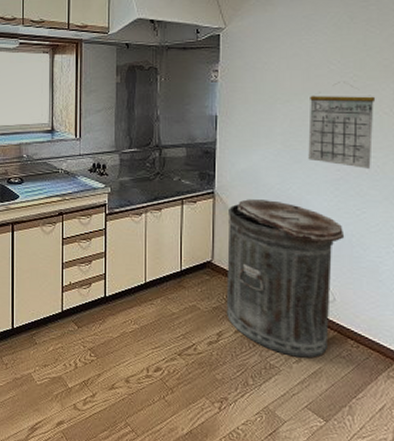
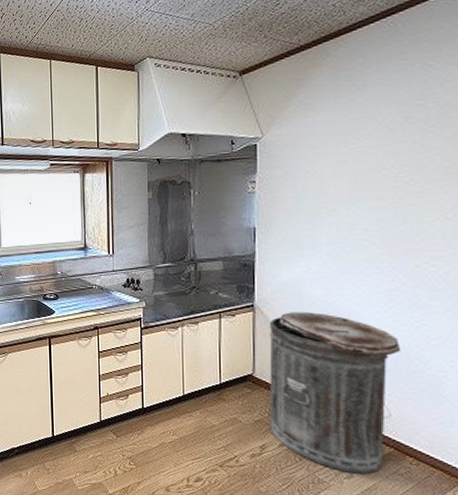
calendar: present [308,82,376,169] -> none [358,187,436,278]

